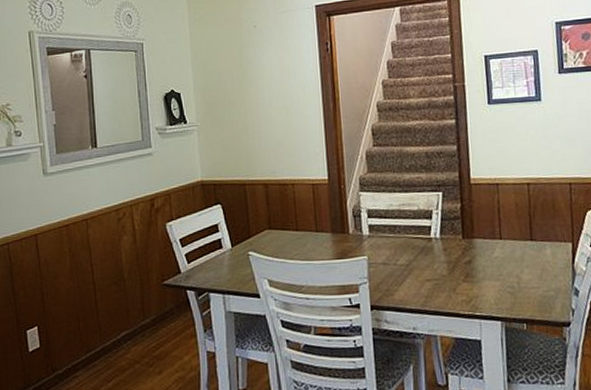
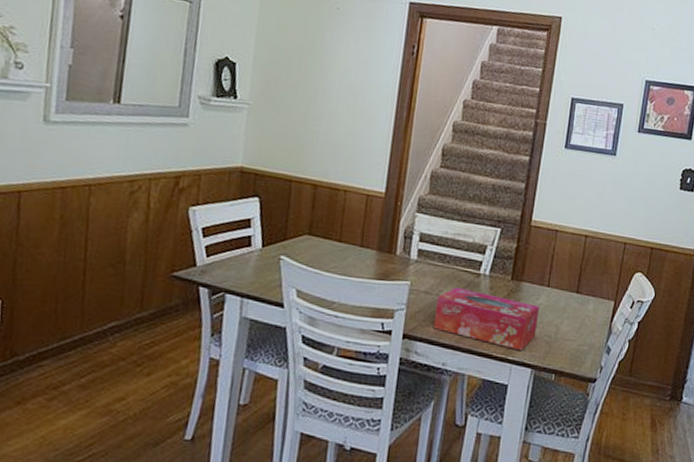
tissue box: none [396,254,499,306] -> present [434,287,540,351]

